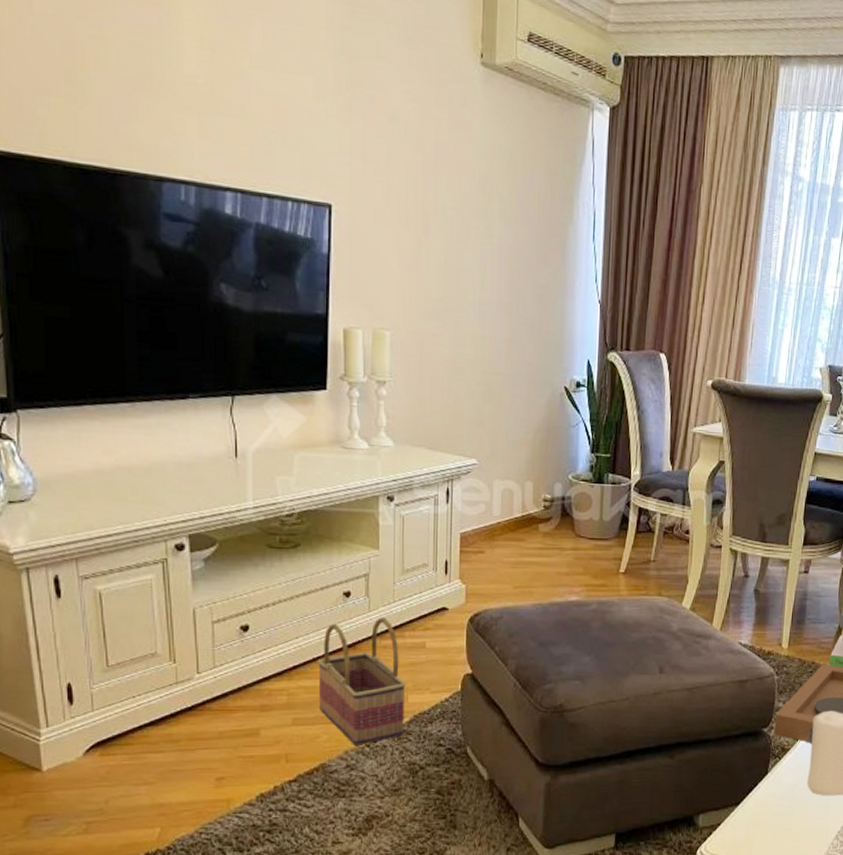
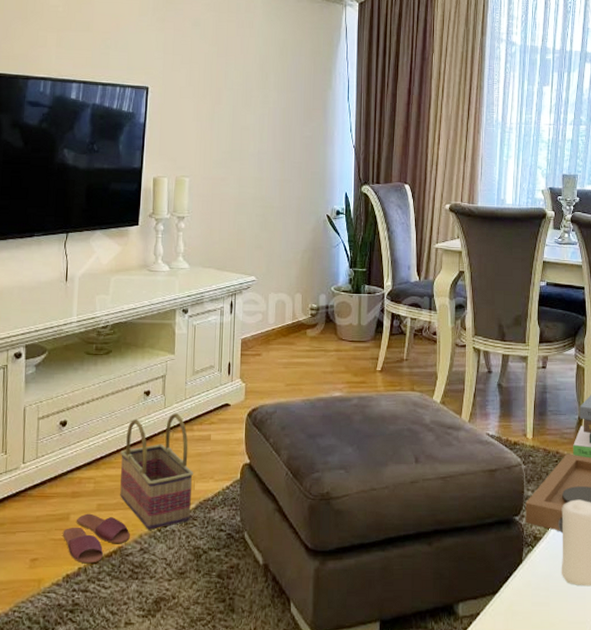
slippers: none [253,728,334,782] -> present [63,513,130,564]

